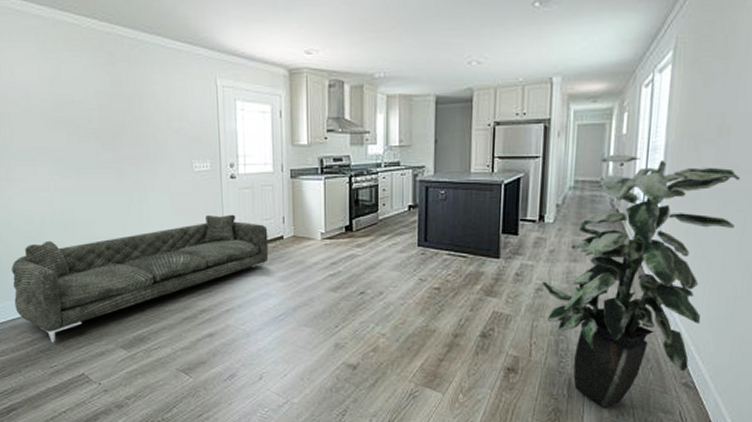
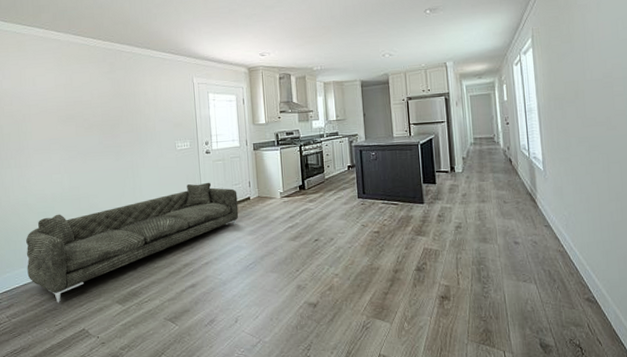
indoor plant: present [542,154,740,409] -> none [460,115,601,326]

